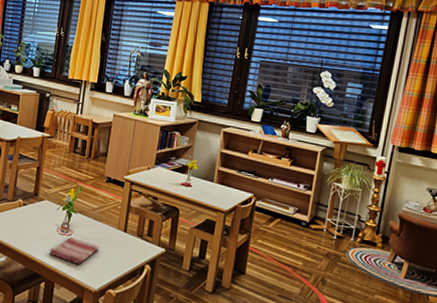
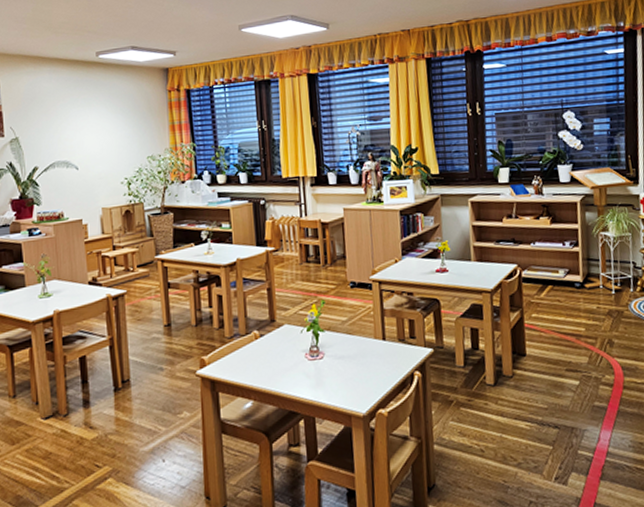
dish towel: present [48,236,100,264] -> none [301,359,360,390]

